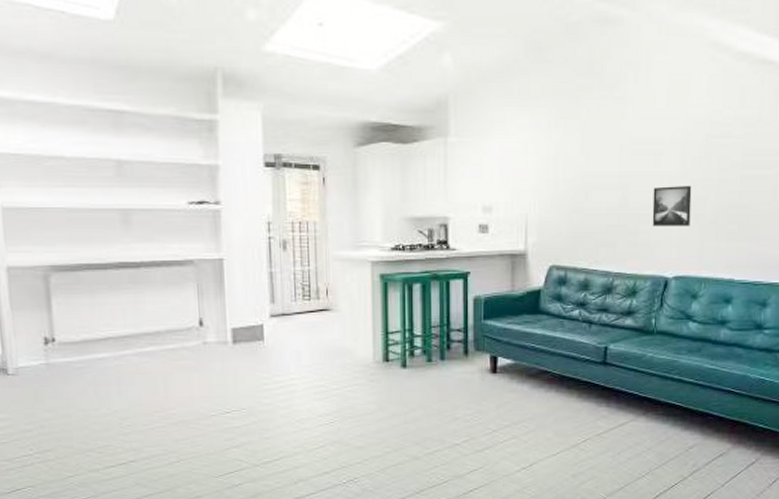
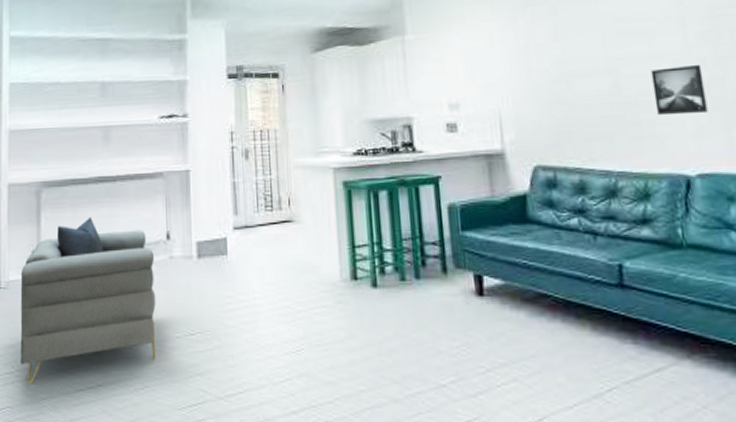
armchair: none [32,303,191,464] -> present [20,216,156,384]

